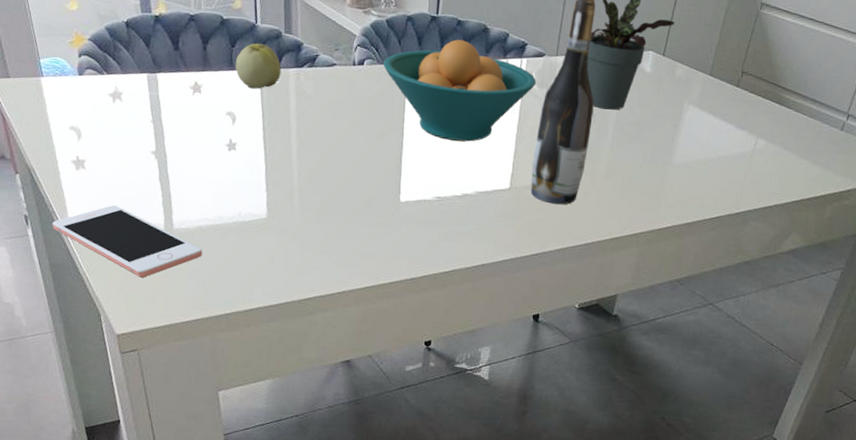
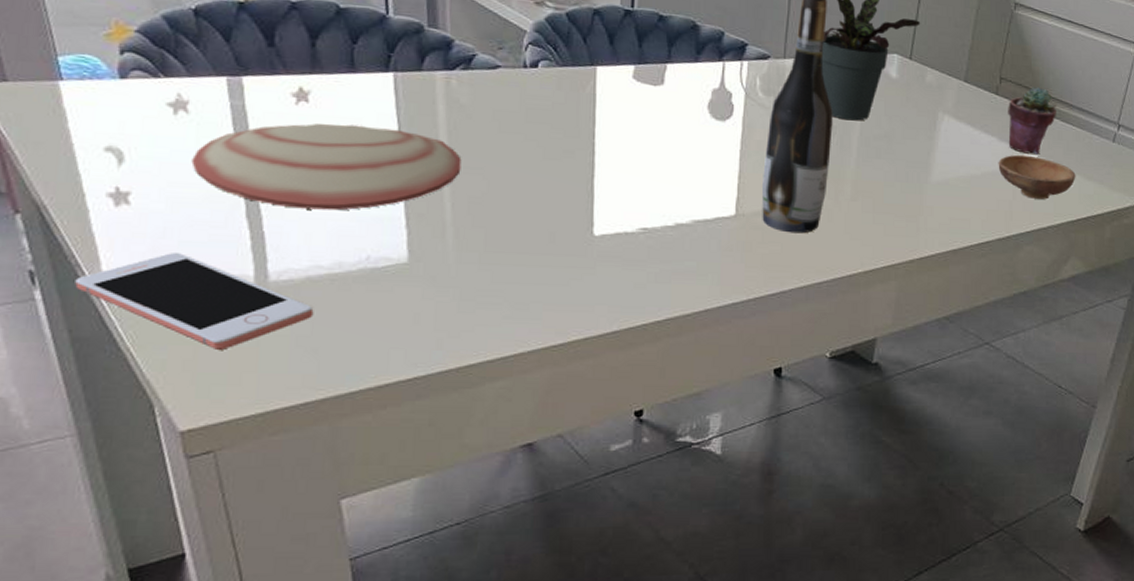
plate: none [124,110,306,177] -> present [191,123,462,211]
apple: present [235,43,281,89] -> none [359,38,424,97]
fruit bowl: present [383,39,537,142] -> none [564,38,762,160]
bowl: none [733,140,804,181] -> present [998,154,1076,200]
potted succulent: none [744,80,791,141] -> present [1008,87,1056,154]

